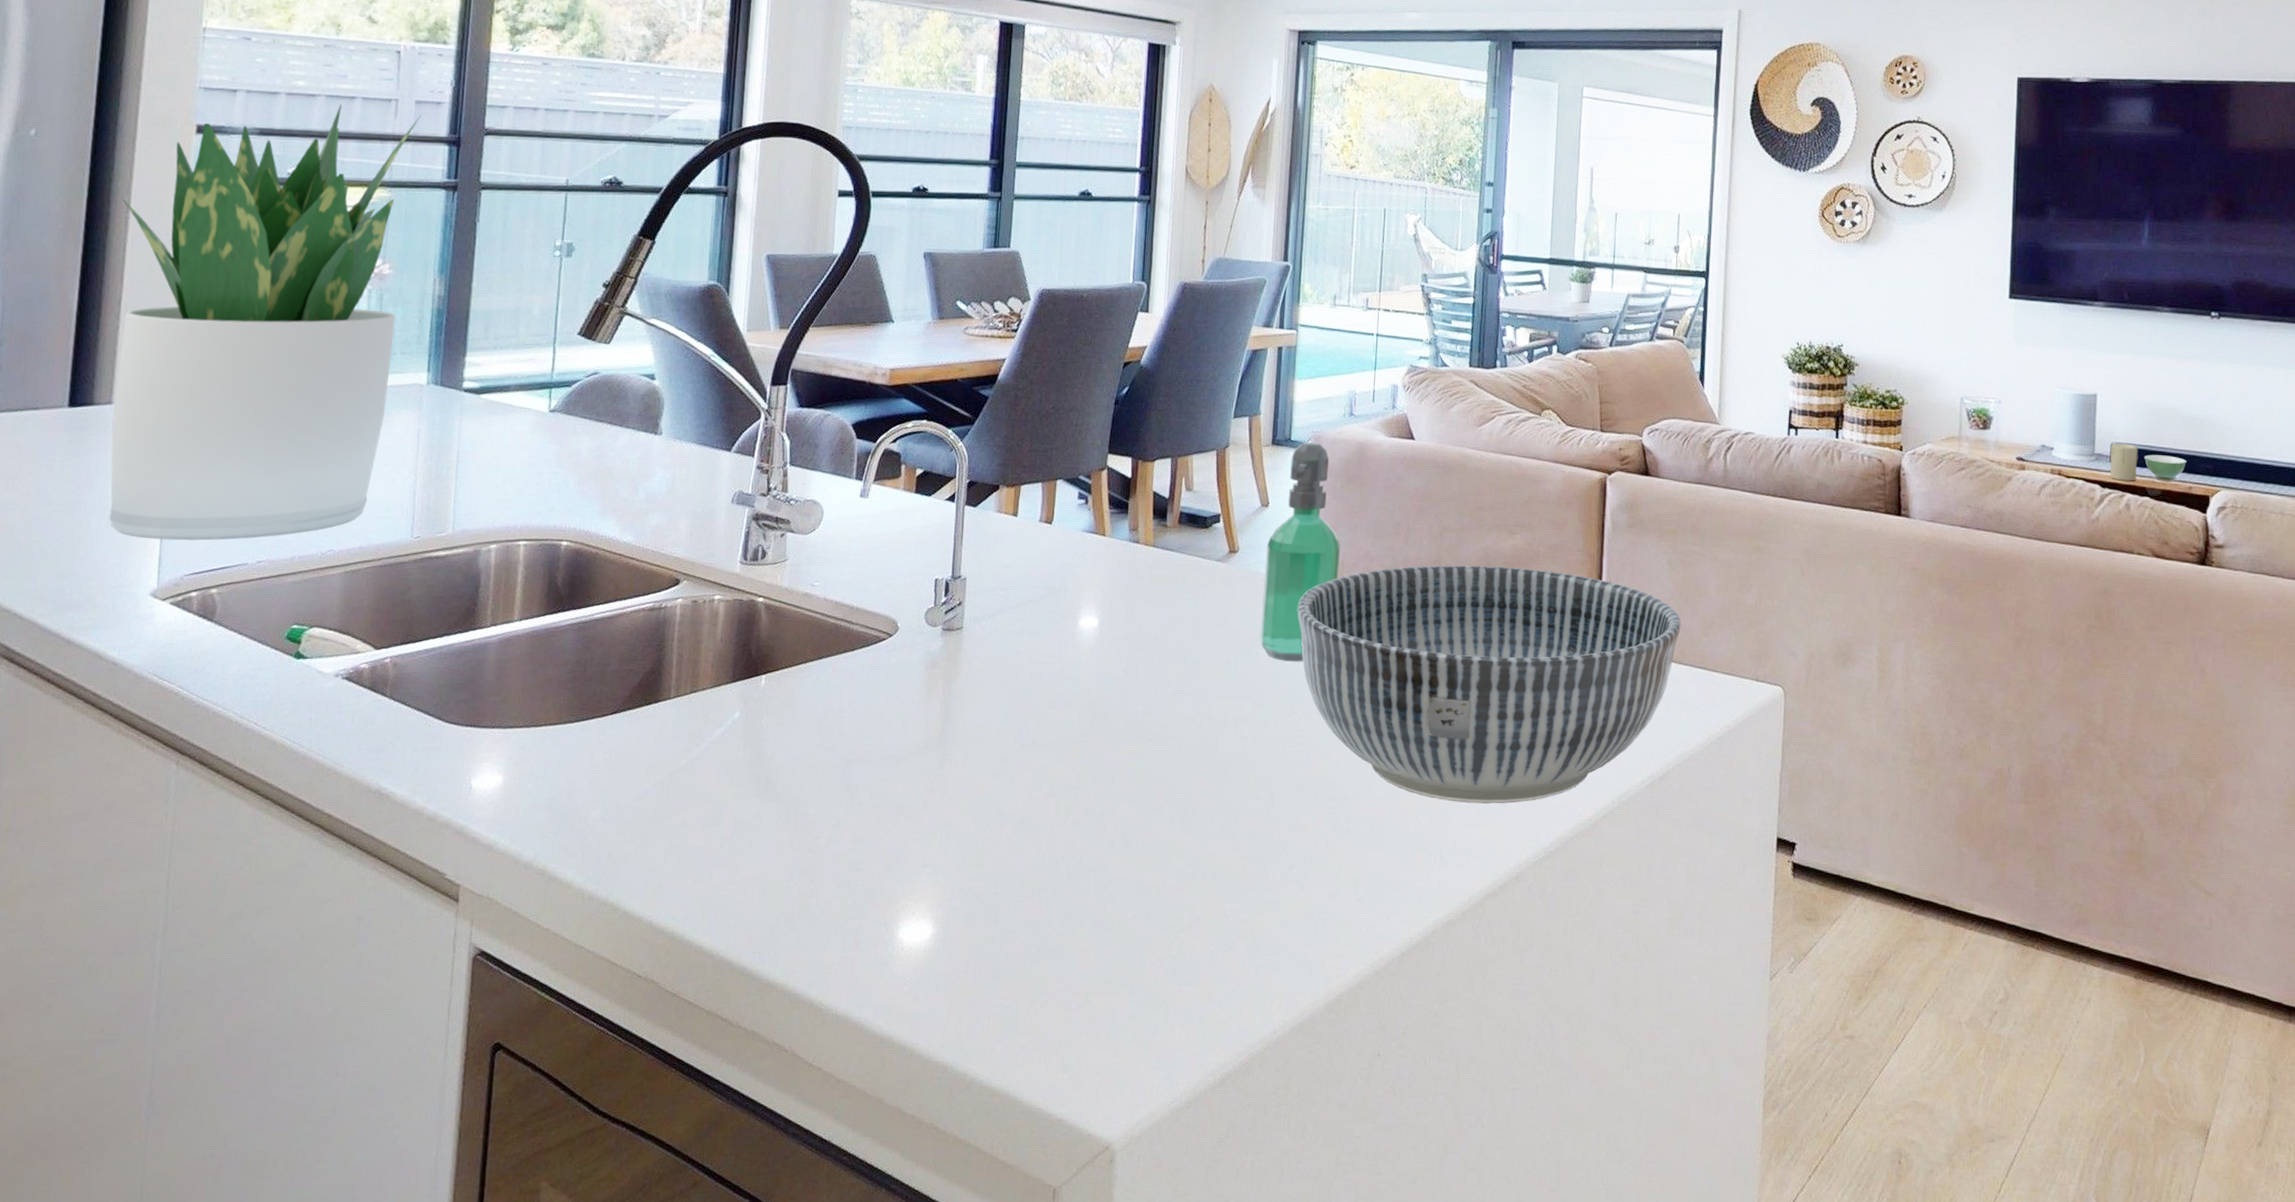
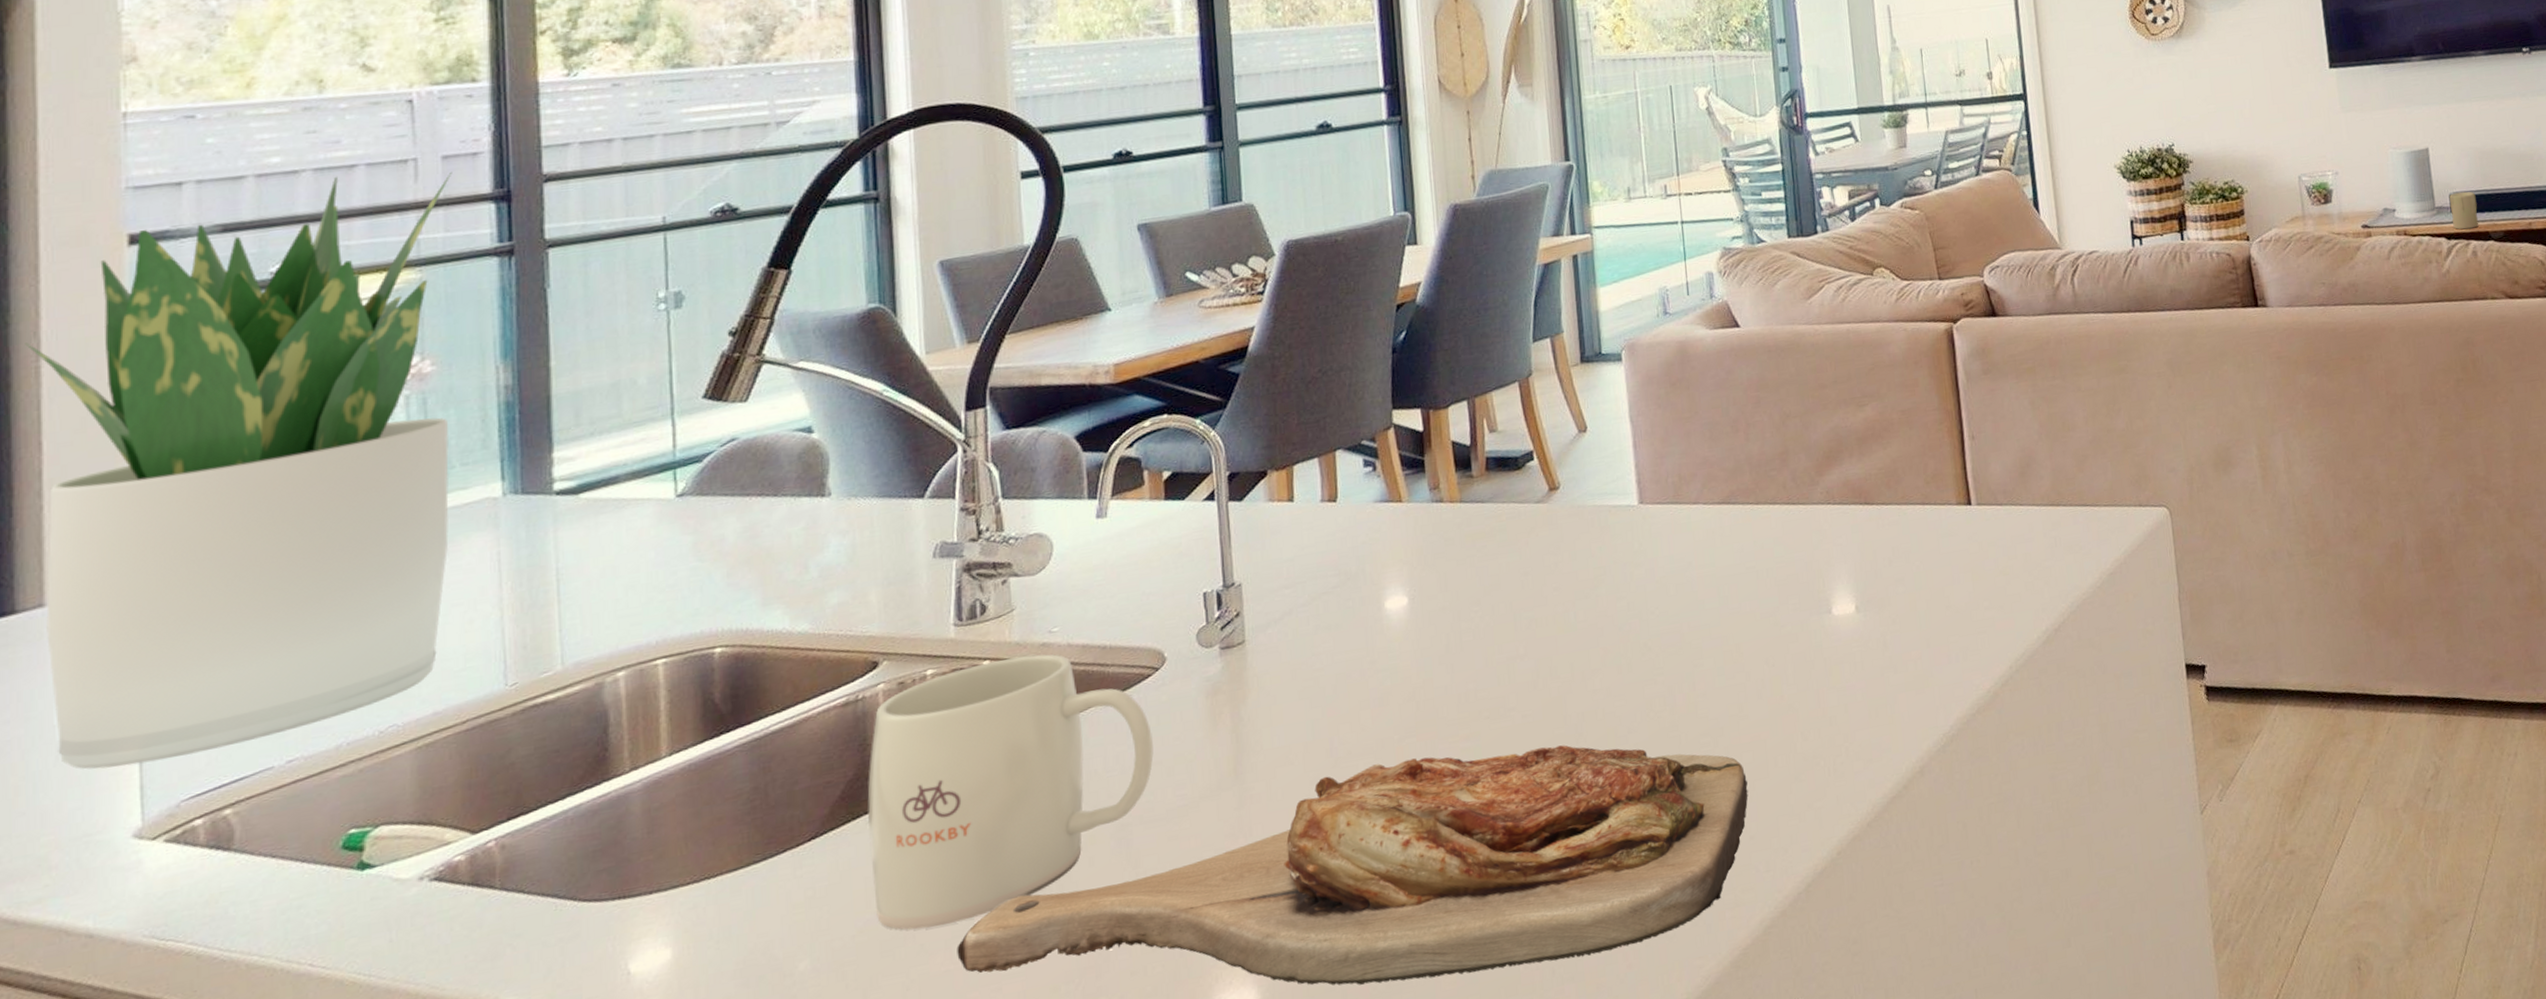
mug: none [653,599,880,809] -> present [867,654,1154,930]
cutting board: none [709,758,1362,968] -> present [957,745,1748,986]
soap dispenser: present [1260,441,1341,662] -> none [1591,350,1678,598]
bowl: present [1298,565,1681,804] -> none [1636,435,2054,709]
bowl: present [2144,454,2187,482] -> none [2483,195,2523,223]

